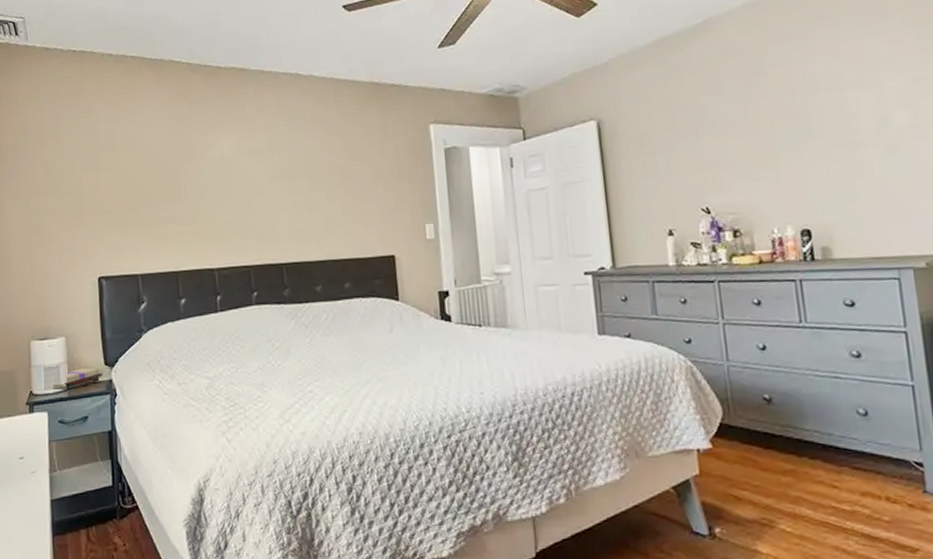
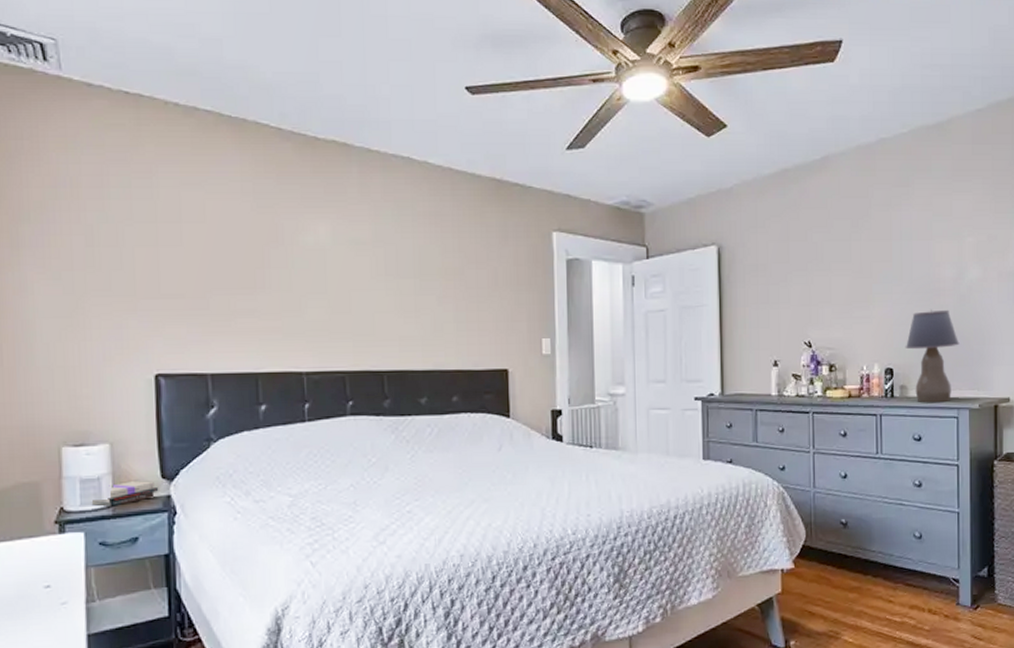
table lamp: none [822,161,892,265] -> present [905,308,960,403]

